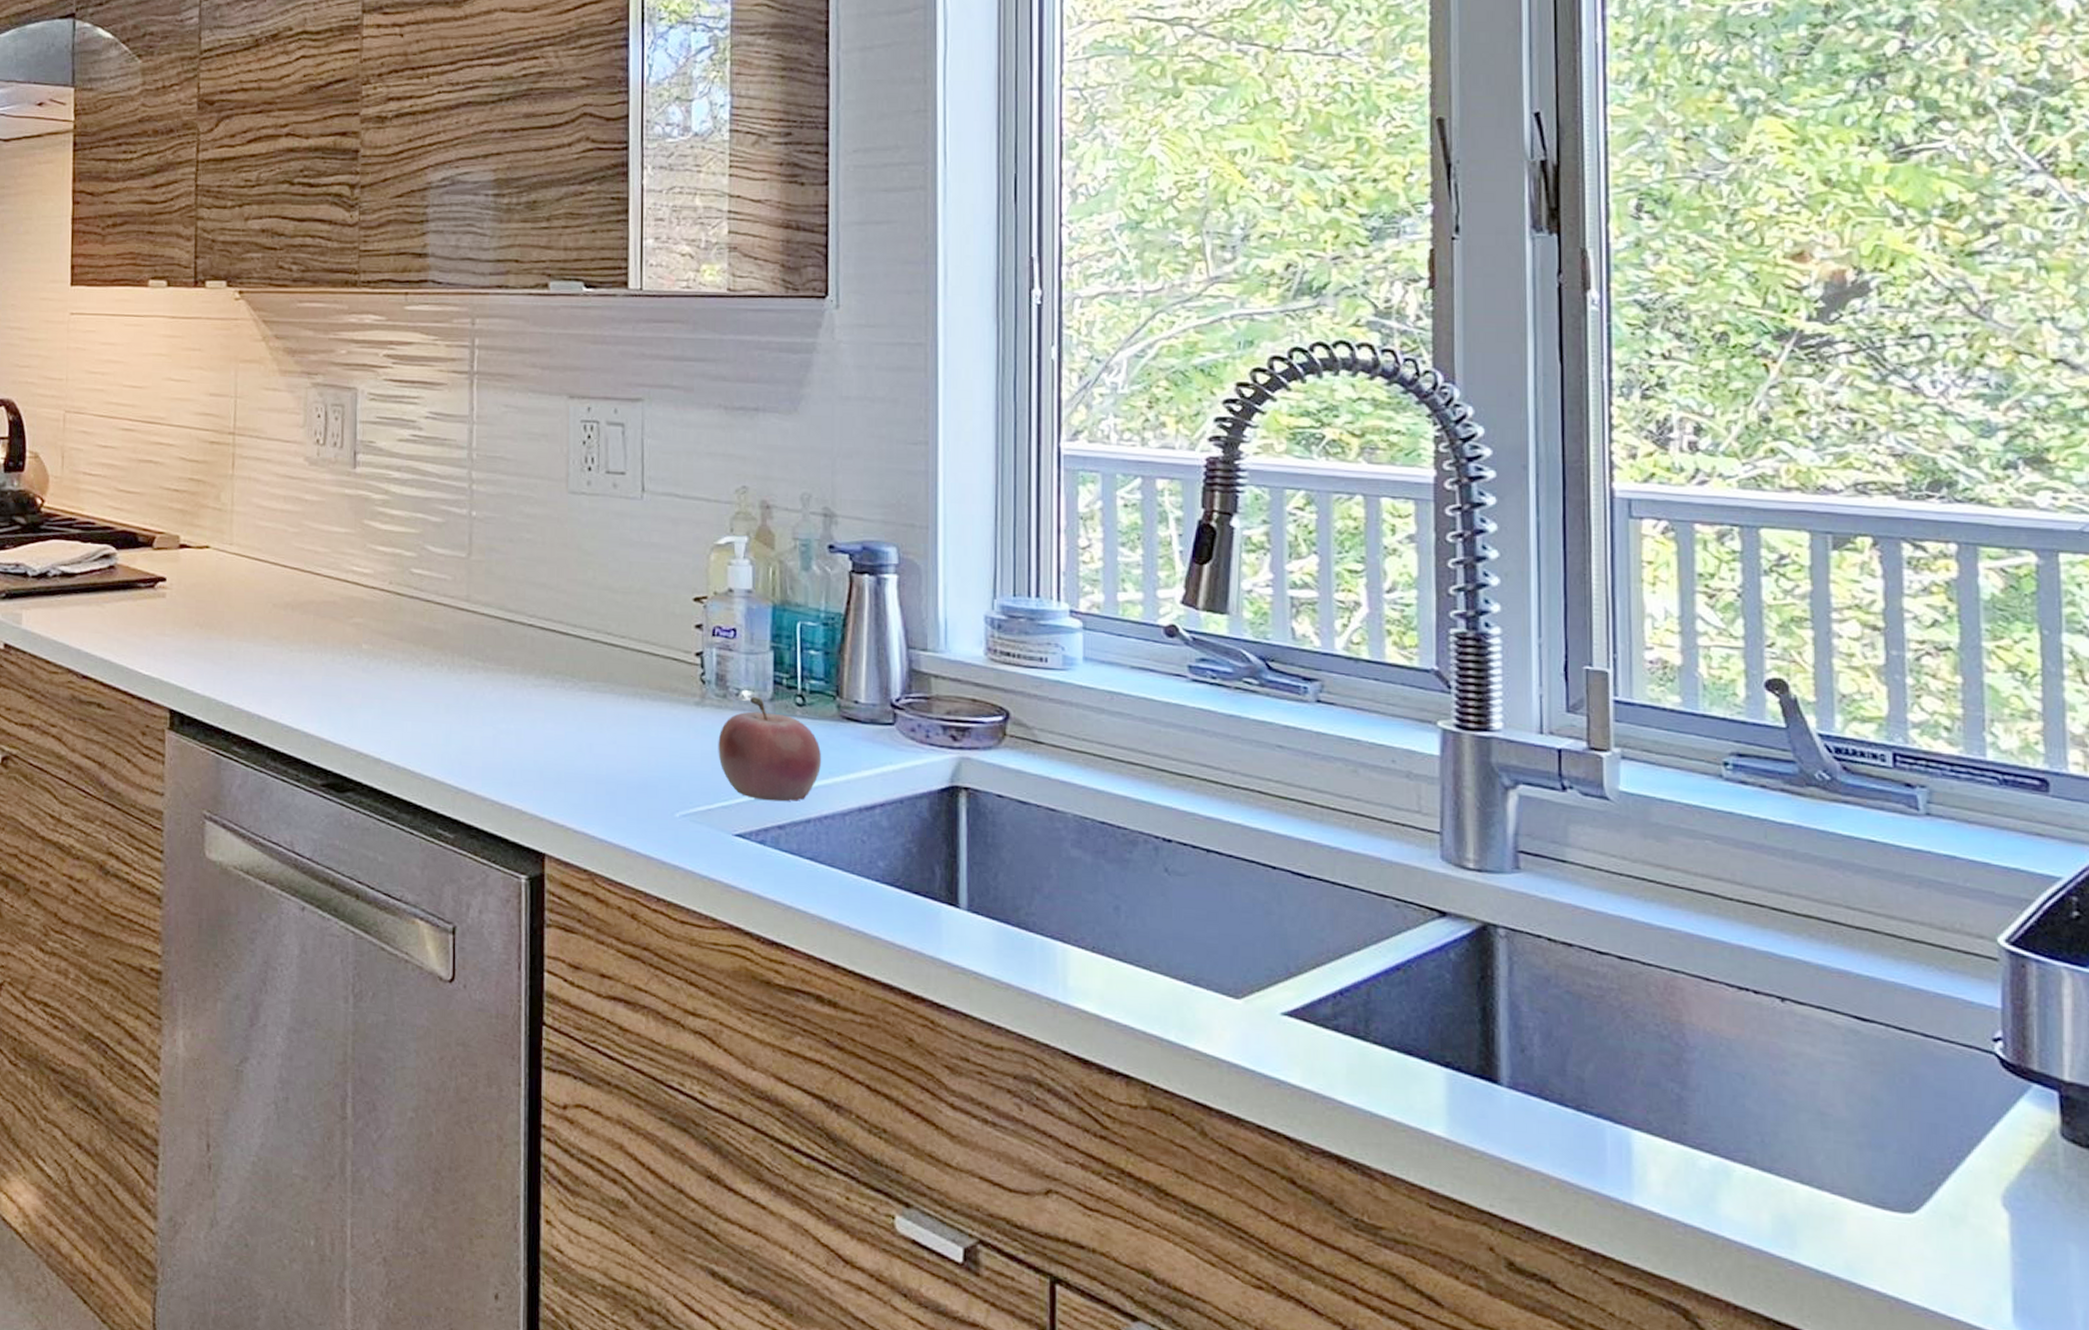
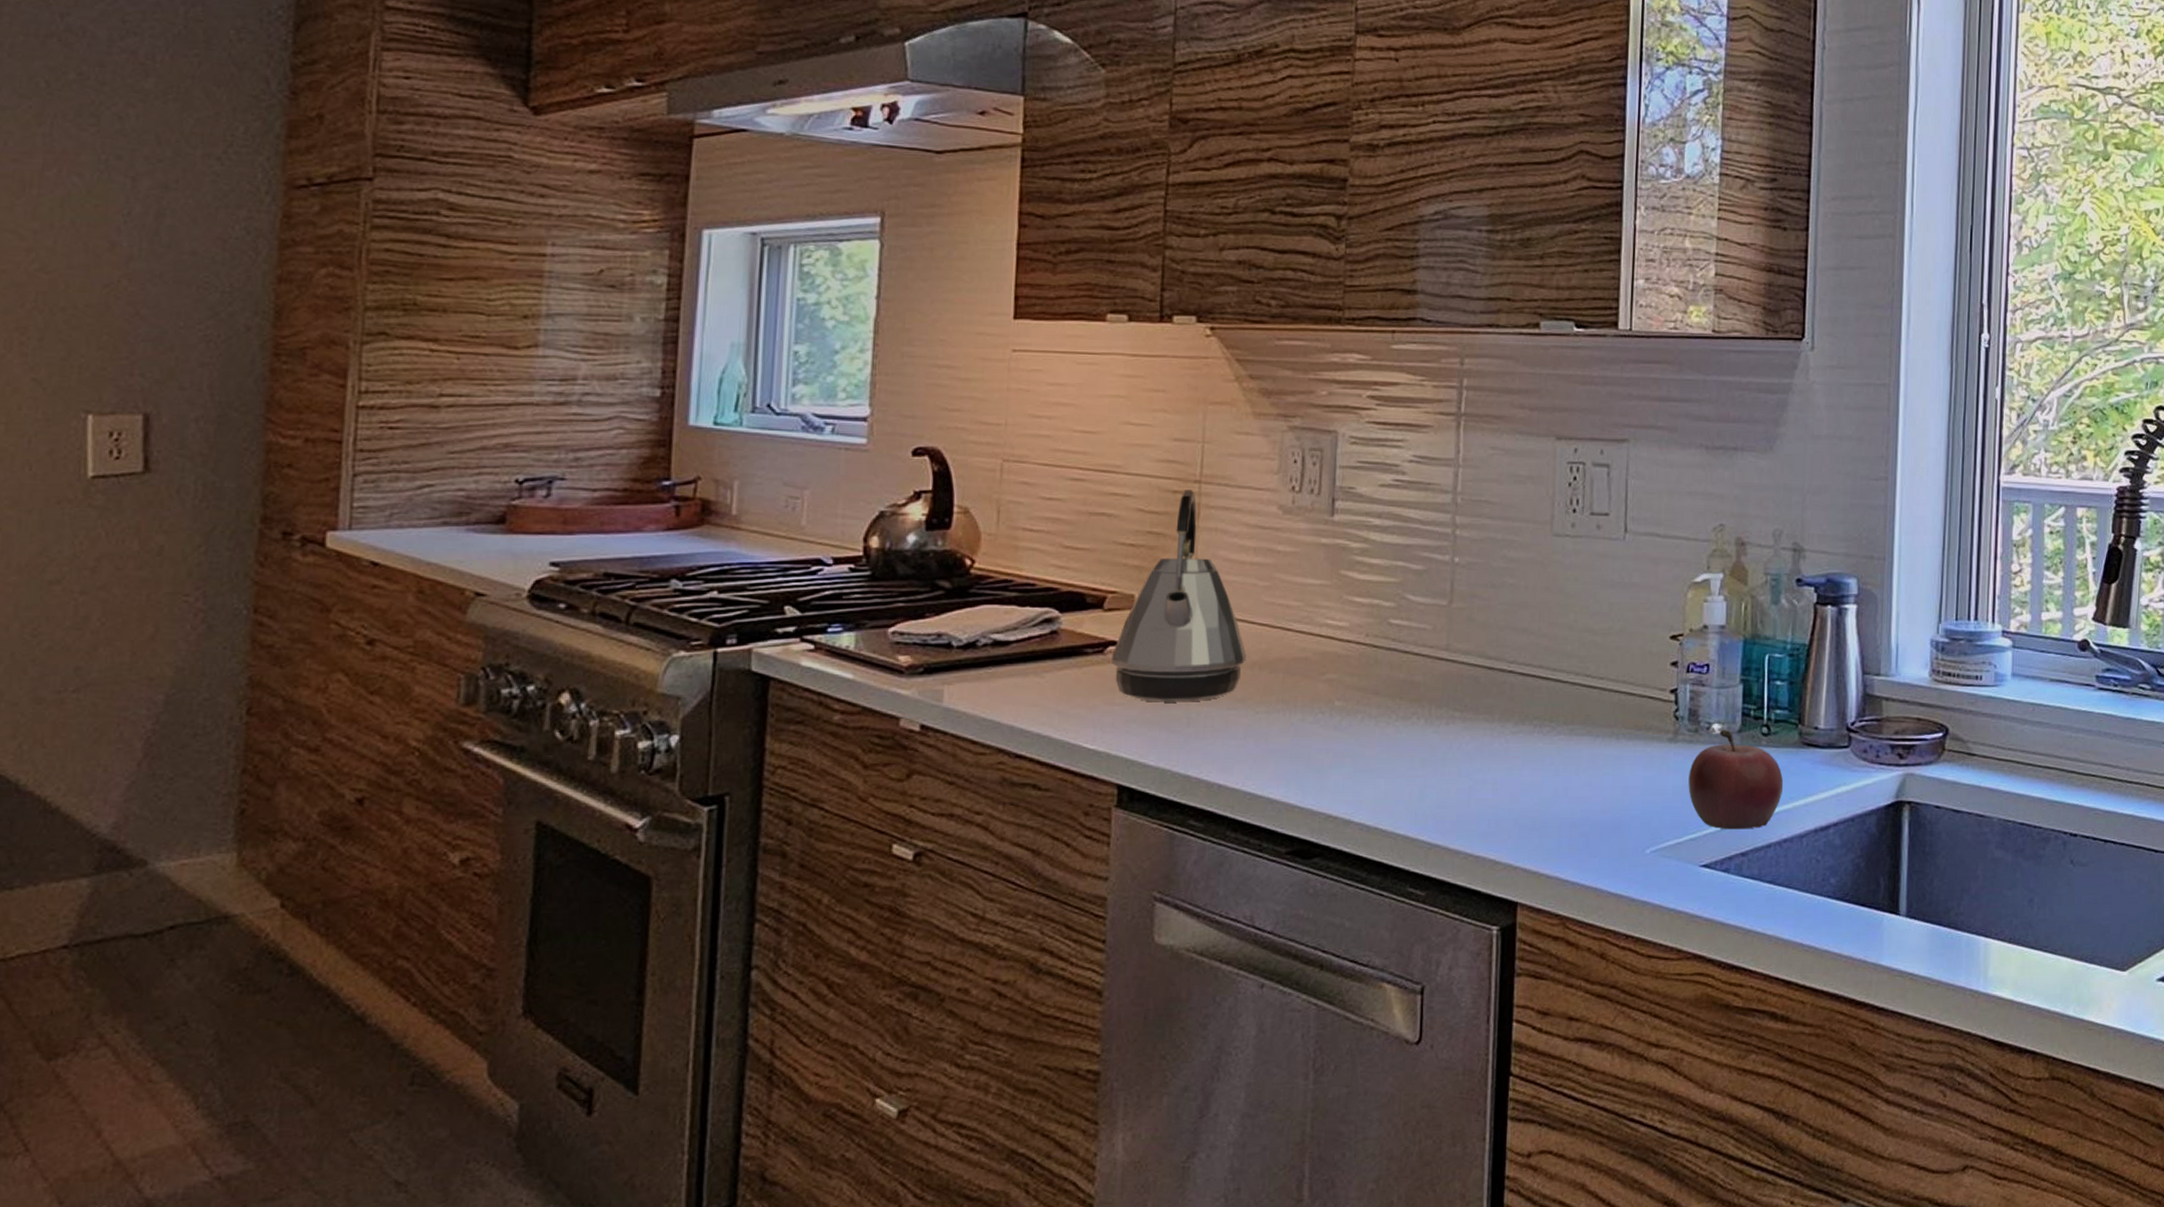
kettle: none [161,441,280,638] -> present [1112,490,1247,702]

